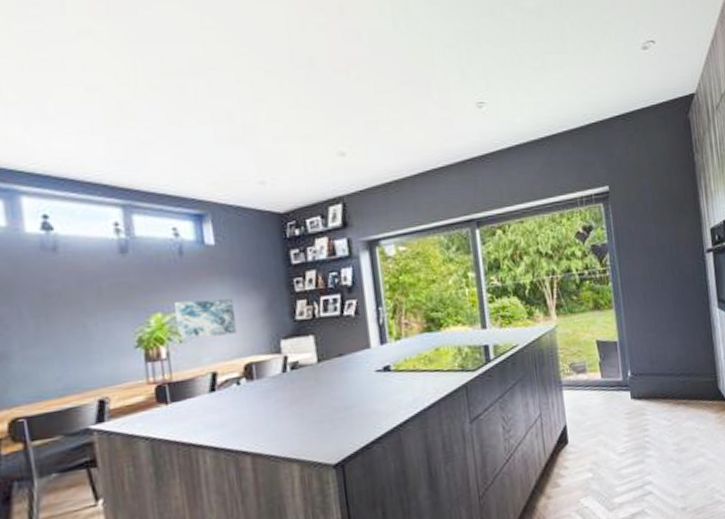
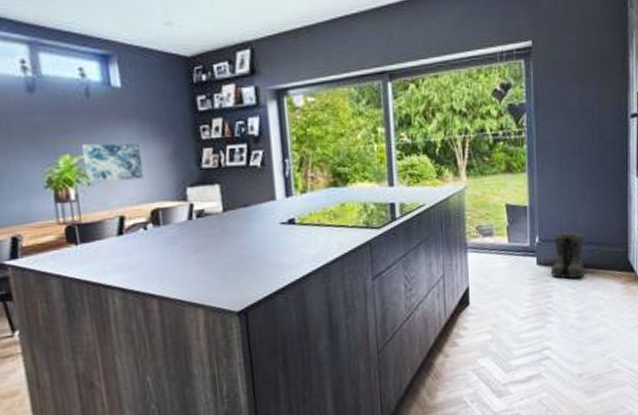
boots: none [644,365,678,411] -> present [550,233,585,279]

